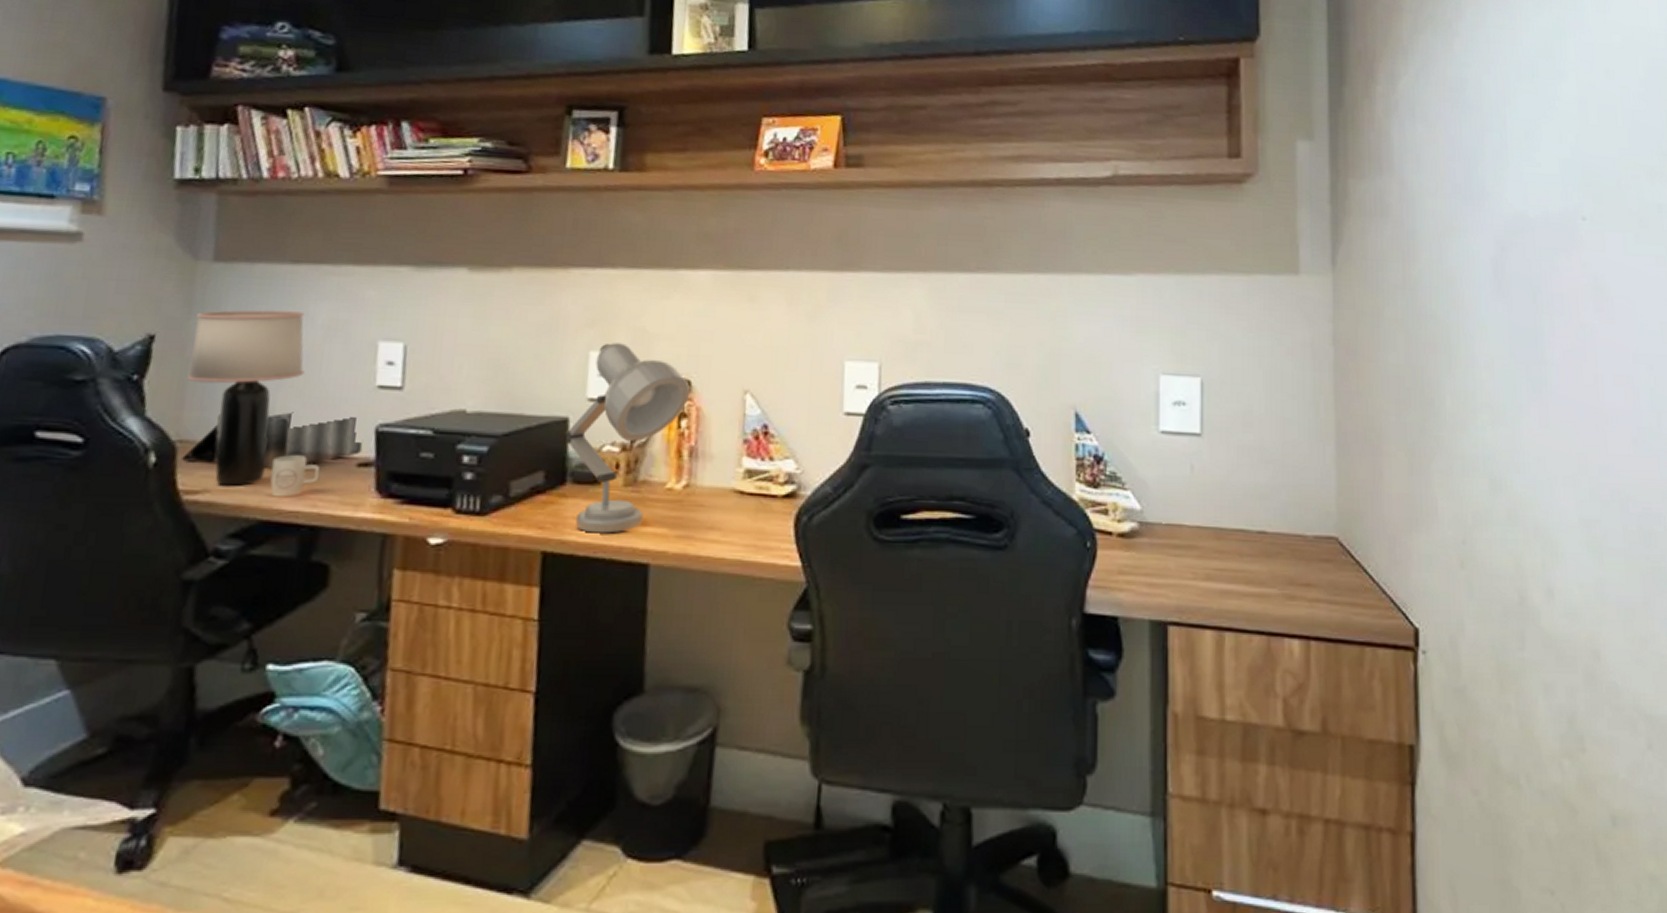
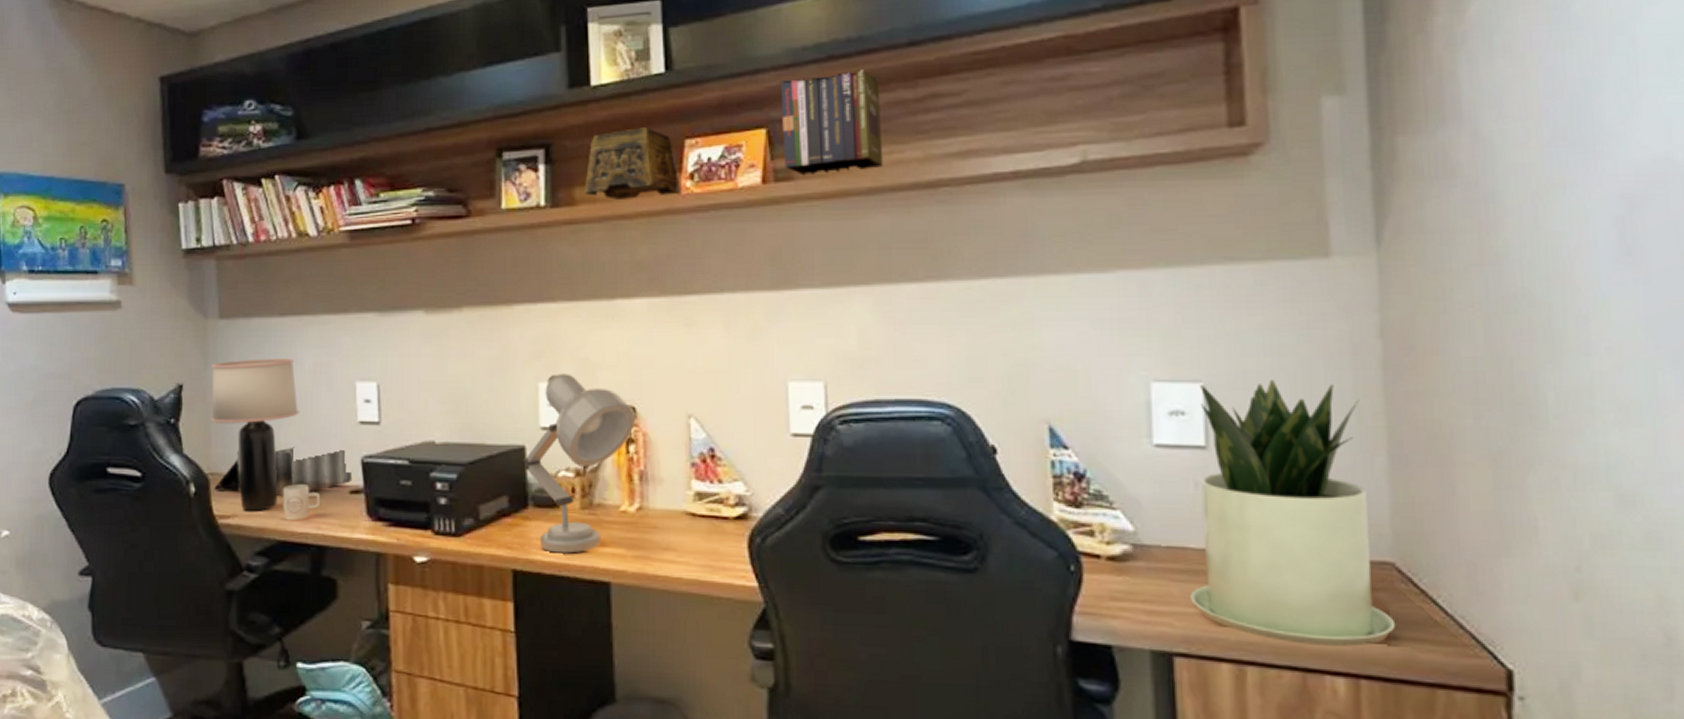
decorative box: none [656,101,755,171] -> present [585,127,682,200]
books: none [856,71,947,165] -> present [780,70,883,176]
planter: none [1184,376,1338,612] -> present [1191,379,1396,647]

